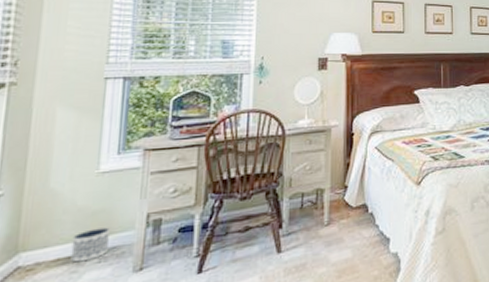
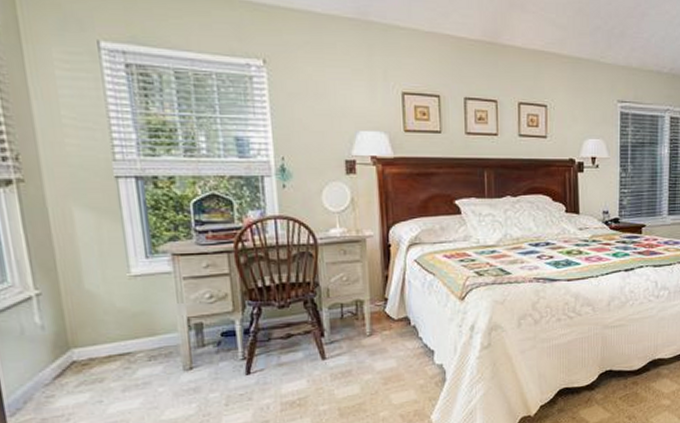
planter: present [70,227,109,263] -> none [119,329,156,360]

